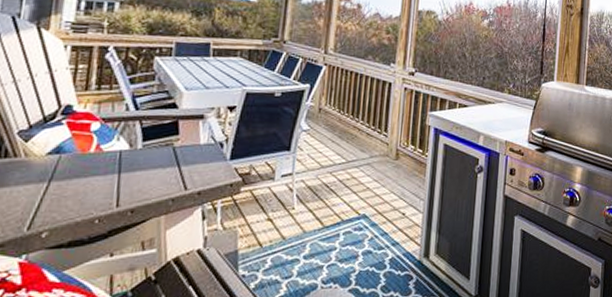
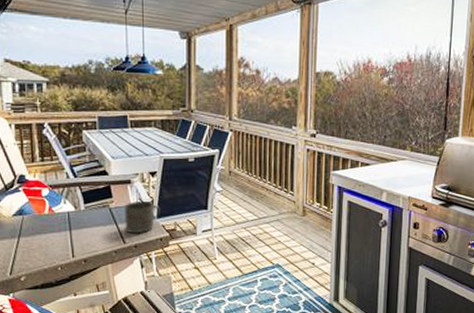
mug: none [189,139,235,178] -> present [124,200,160,234]

